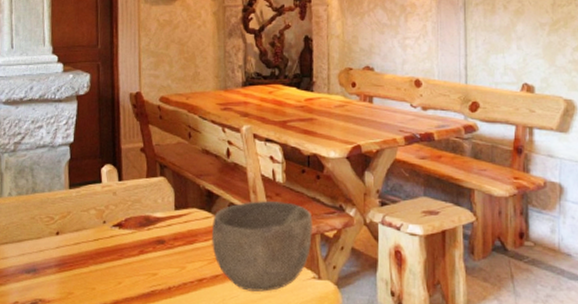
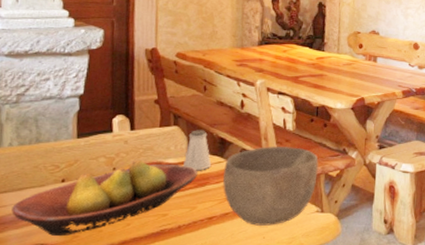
fruit bowl: none [12,214,185,293] -> present [12,161,197,237]
saltshaker: none [171,181,200,227] -> present [183,130,212,171]

